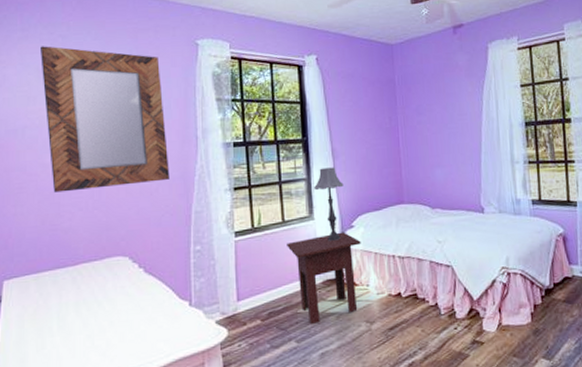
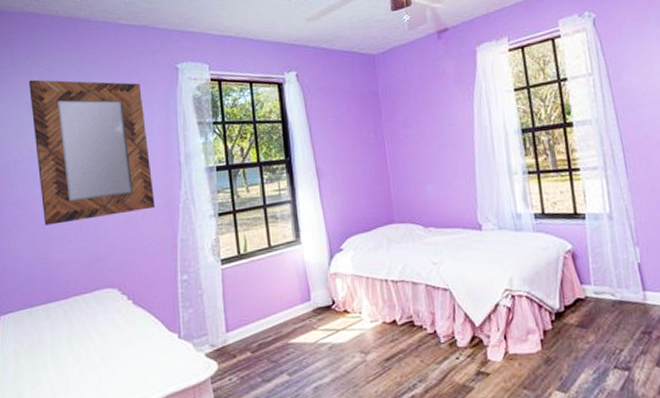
side table: present [287,232,361,324] -> none [274,256,351,355]
table lamp: present [314,167,344,241] -> none [300,187,330,266]

